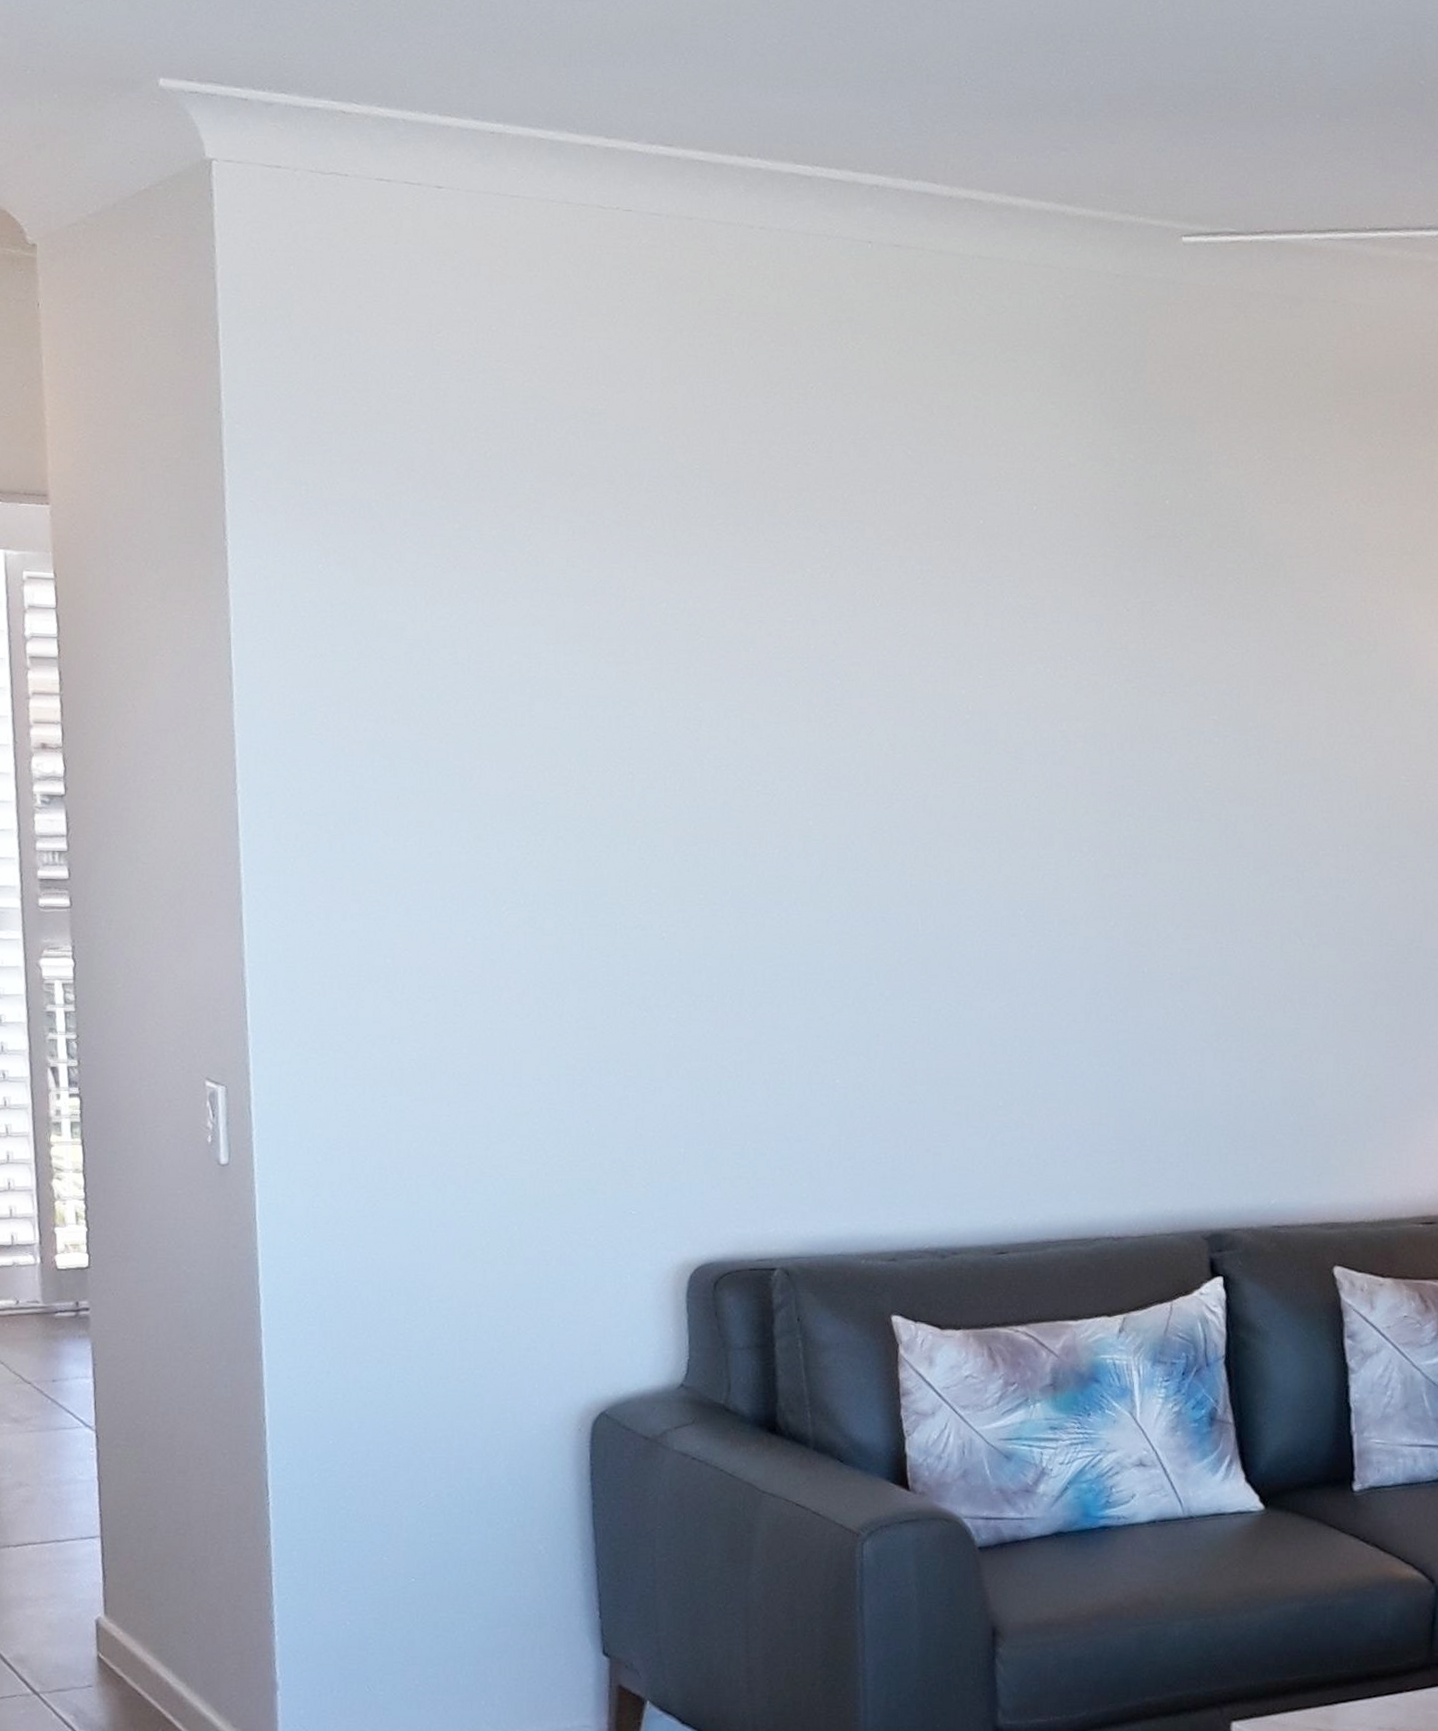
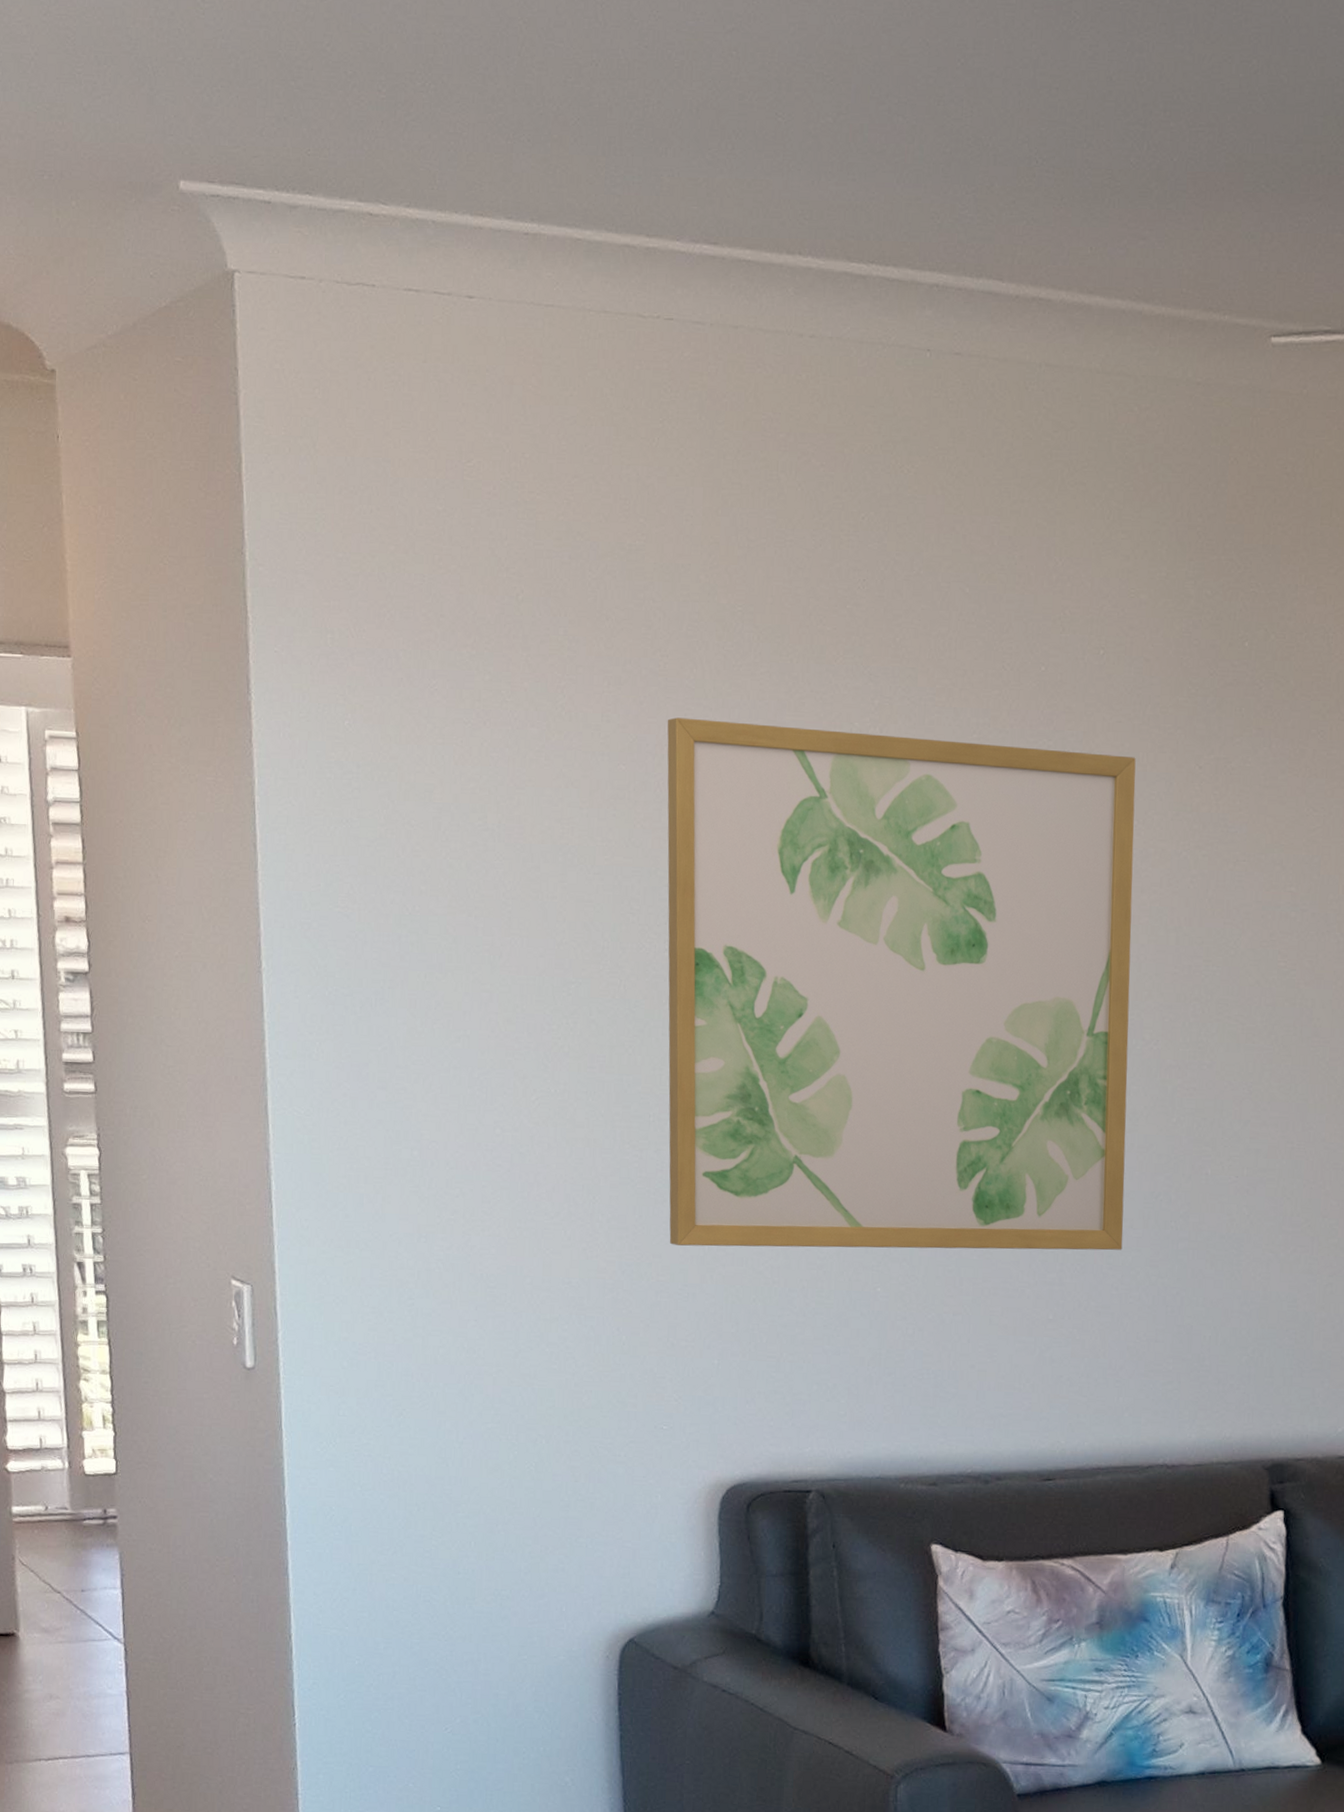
wall art: none [629,563,1069,1044] -> present [667,717,1136,1251]

